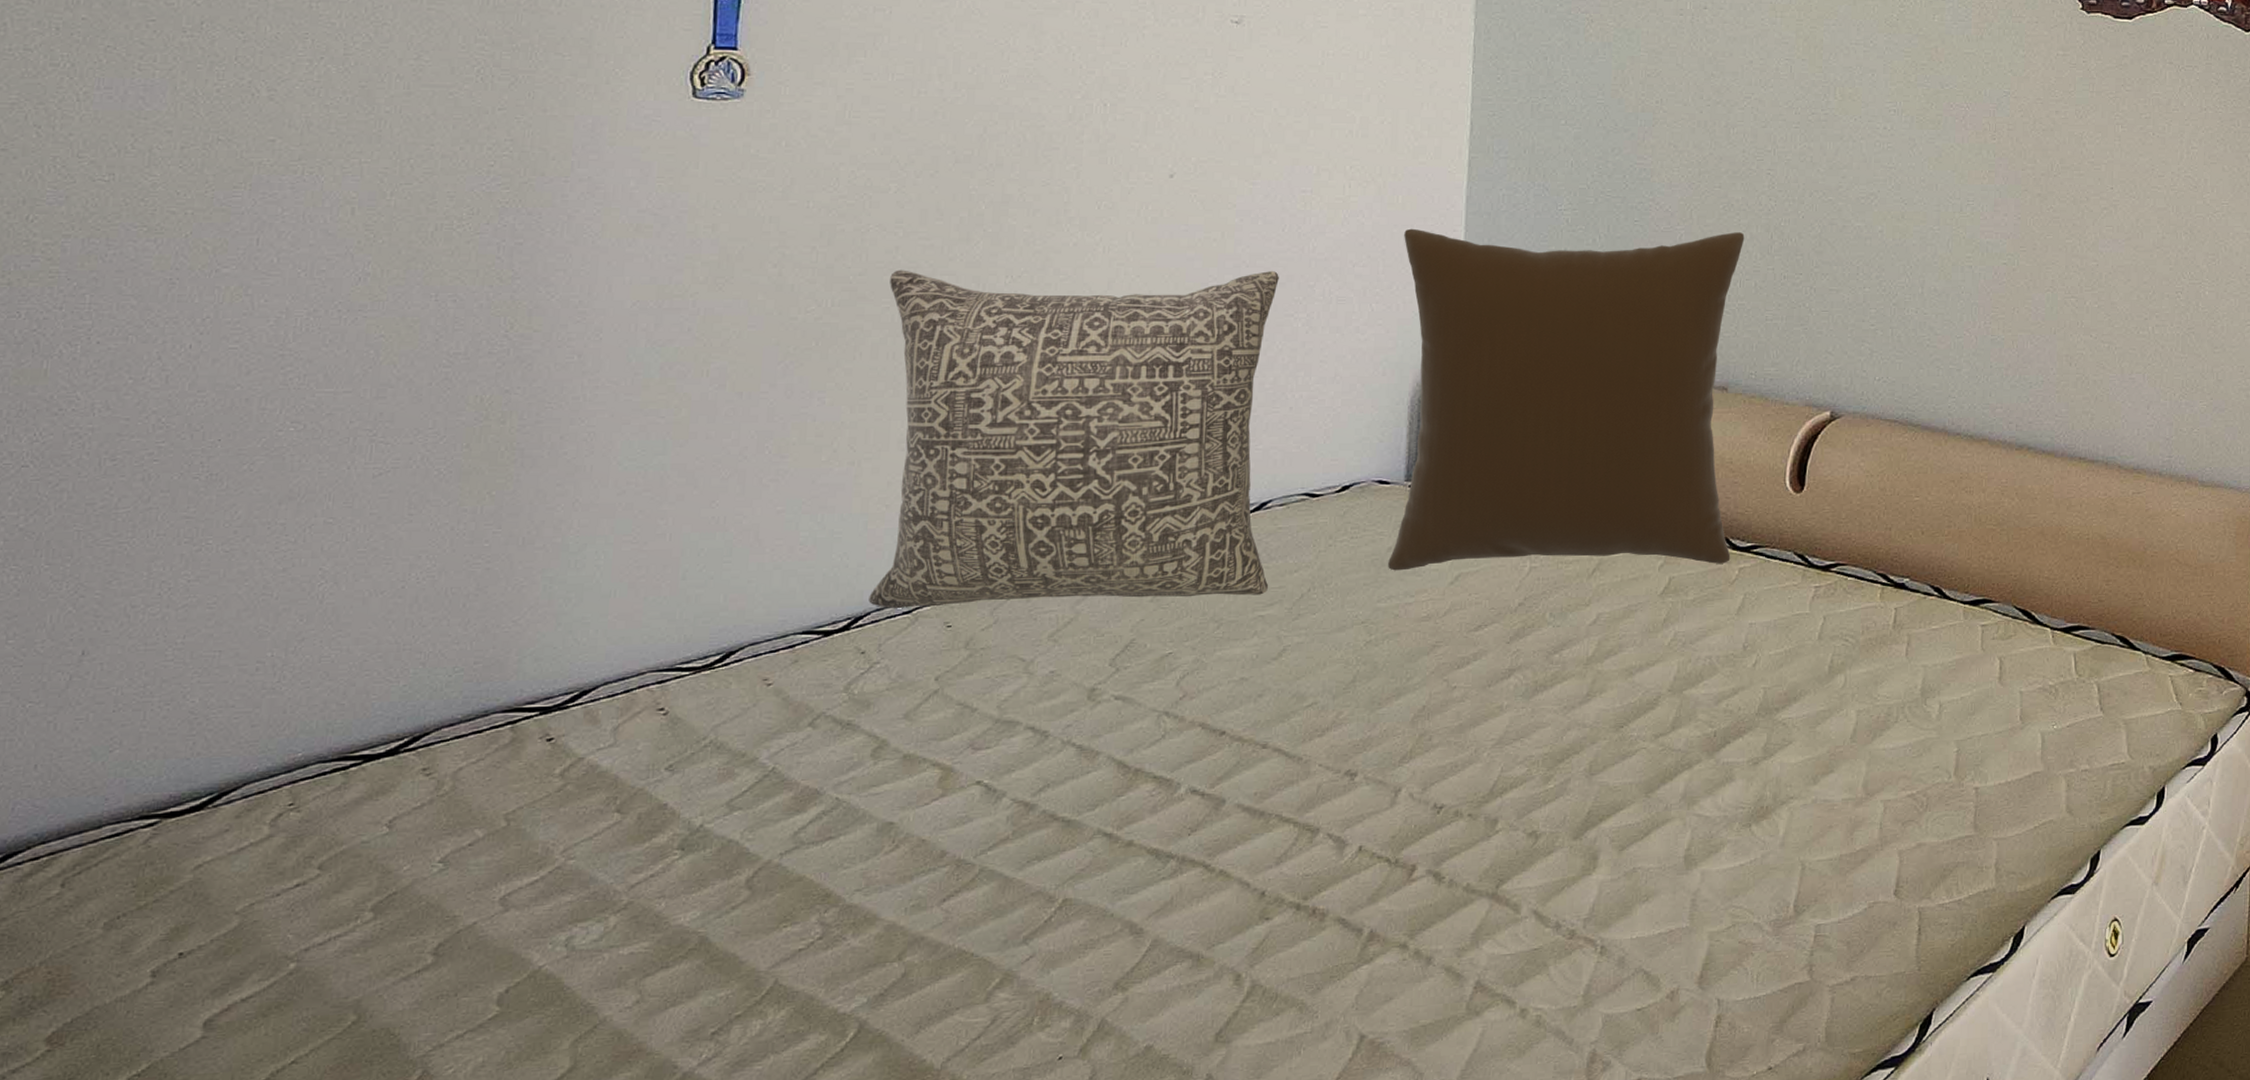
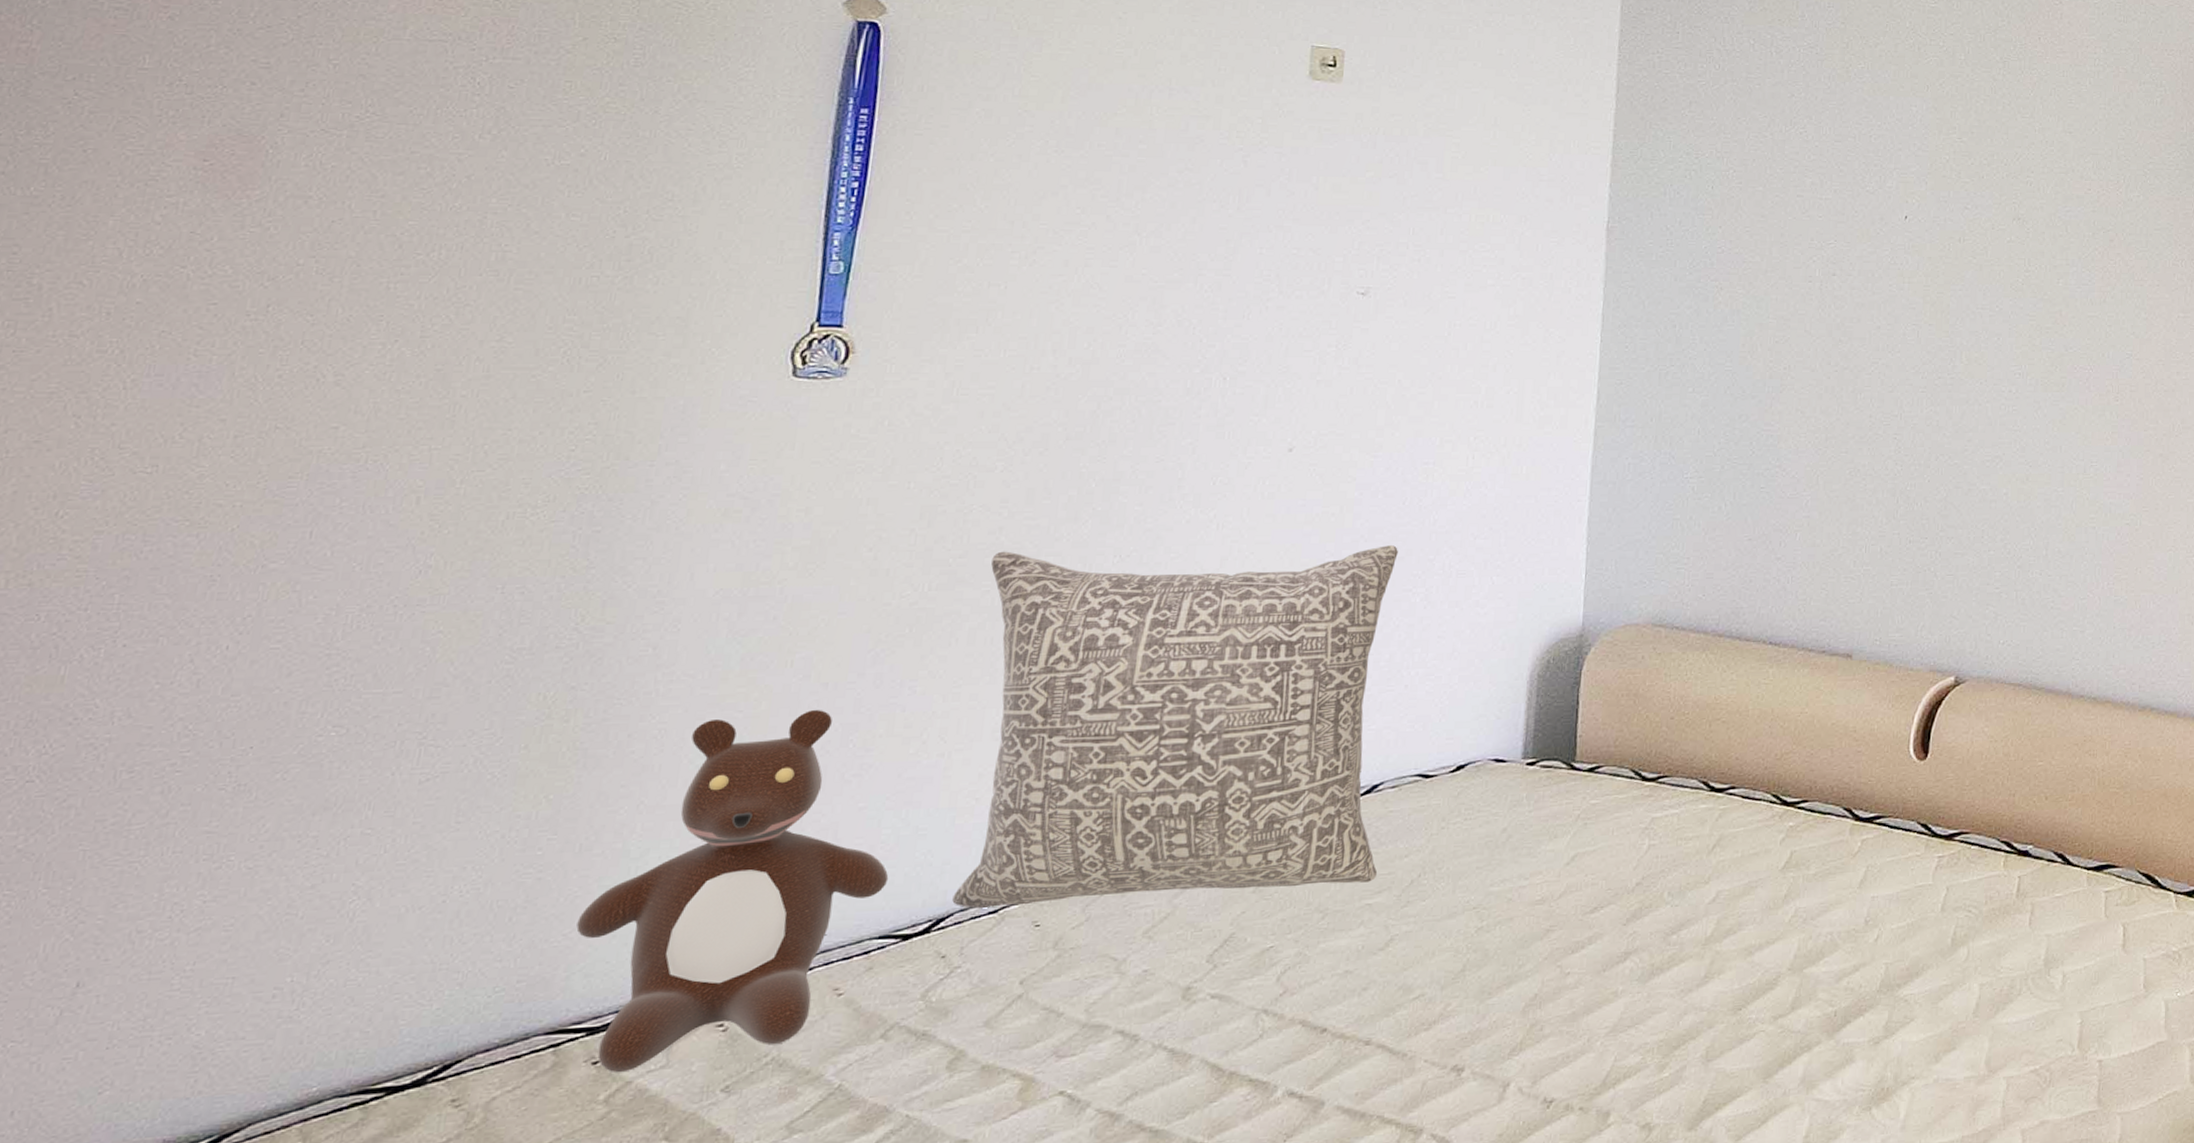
stuffed animal: none [524,418,809,750] -> present [576,710,889,1073]
pillow: present [1388,228,1745,571] -> none [1502,497,1871,853]

